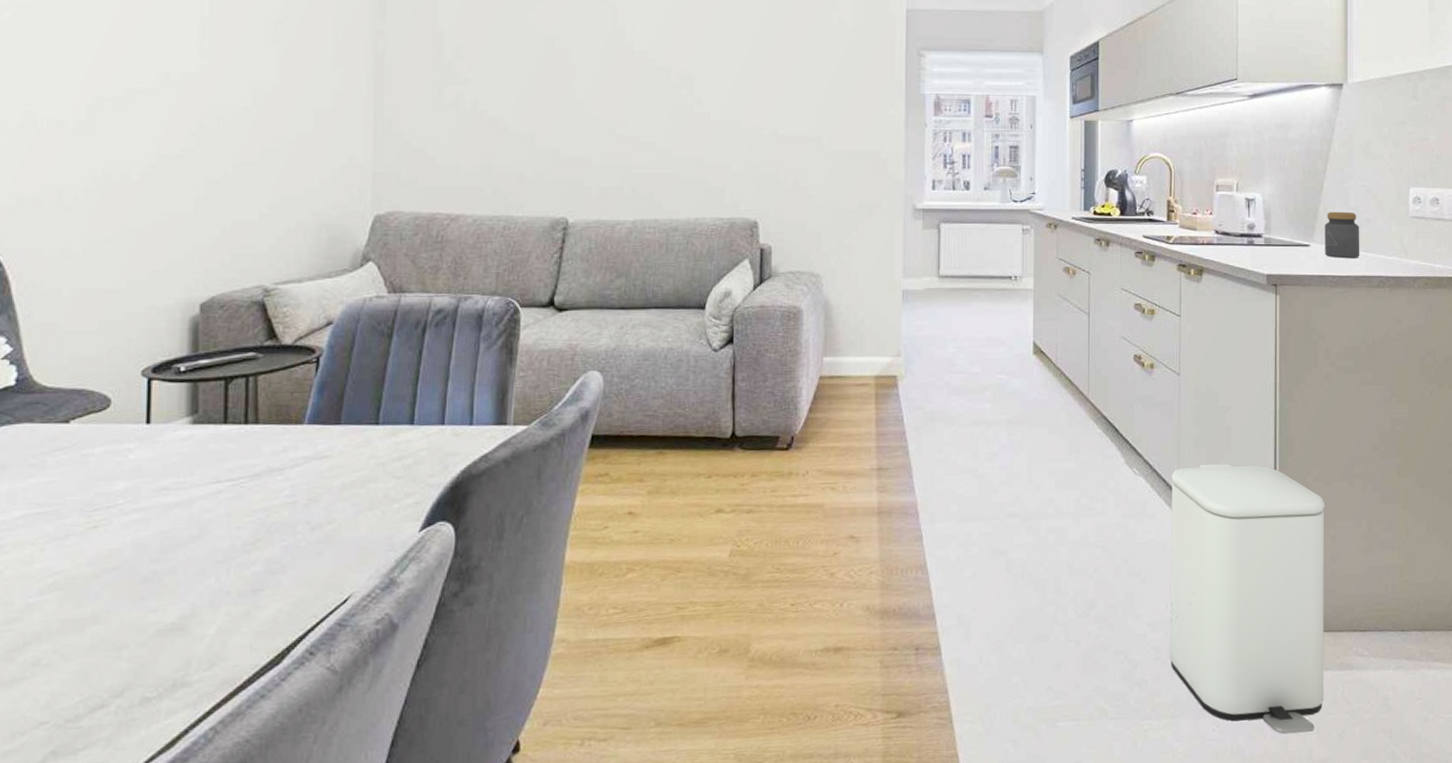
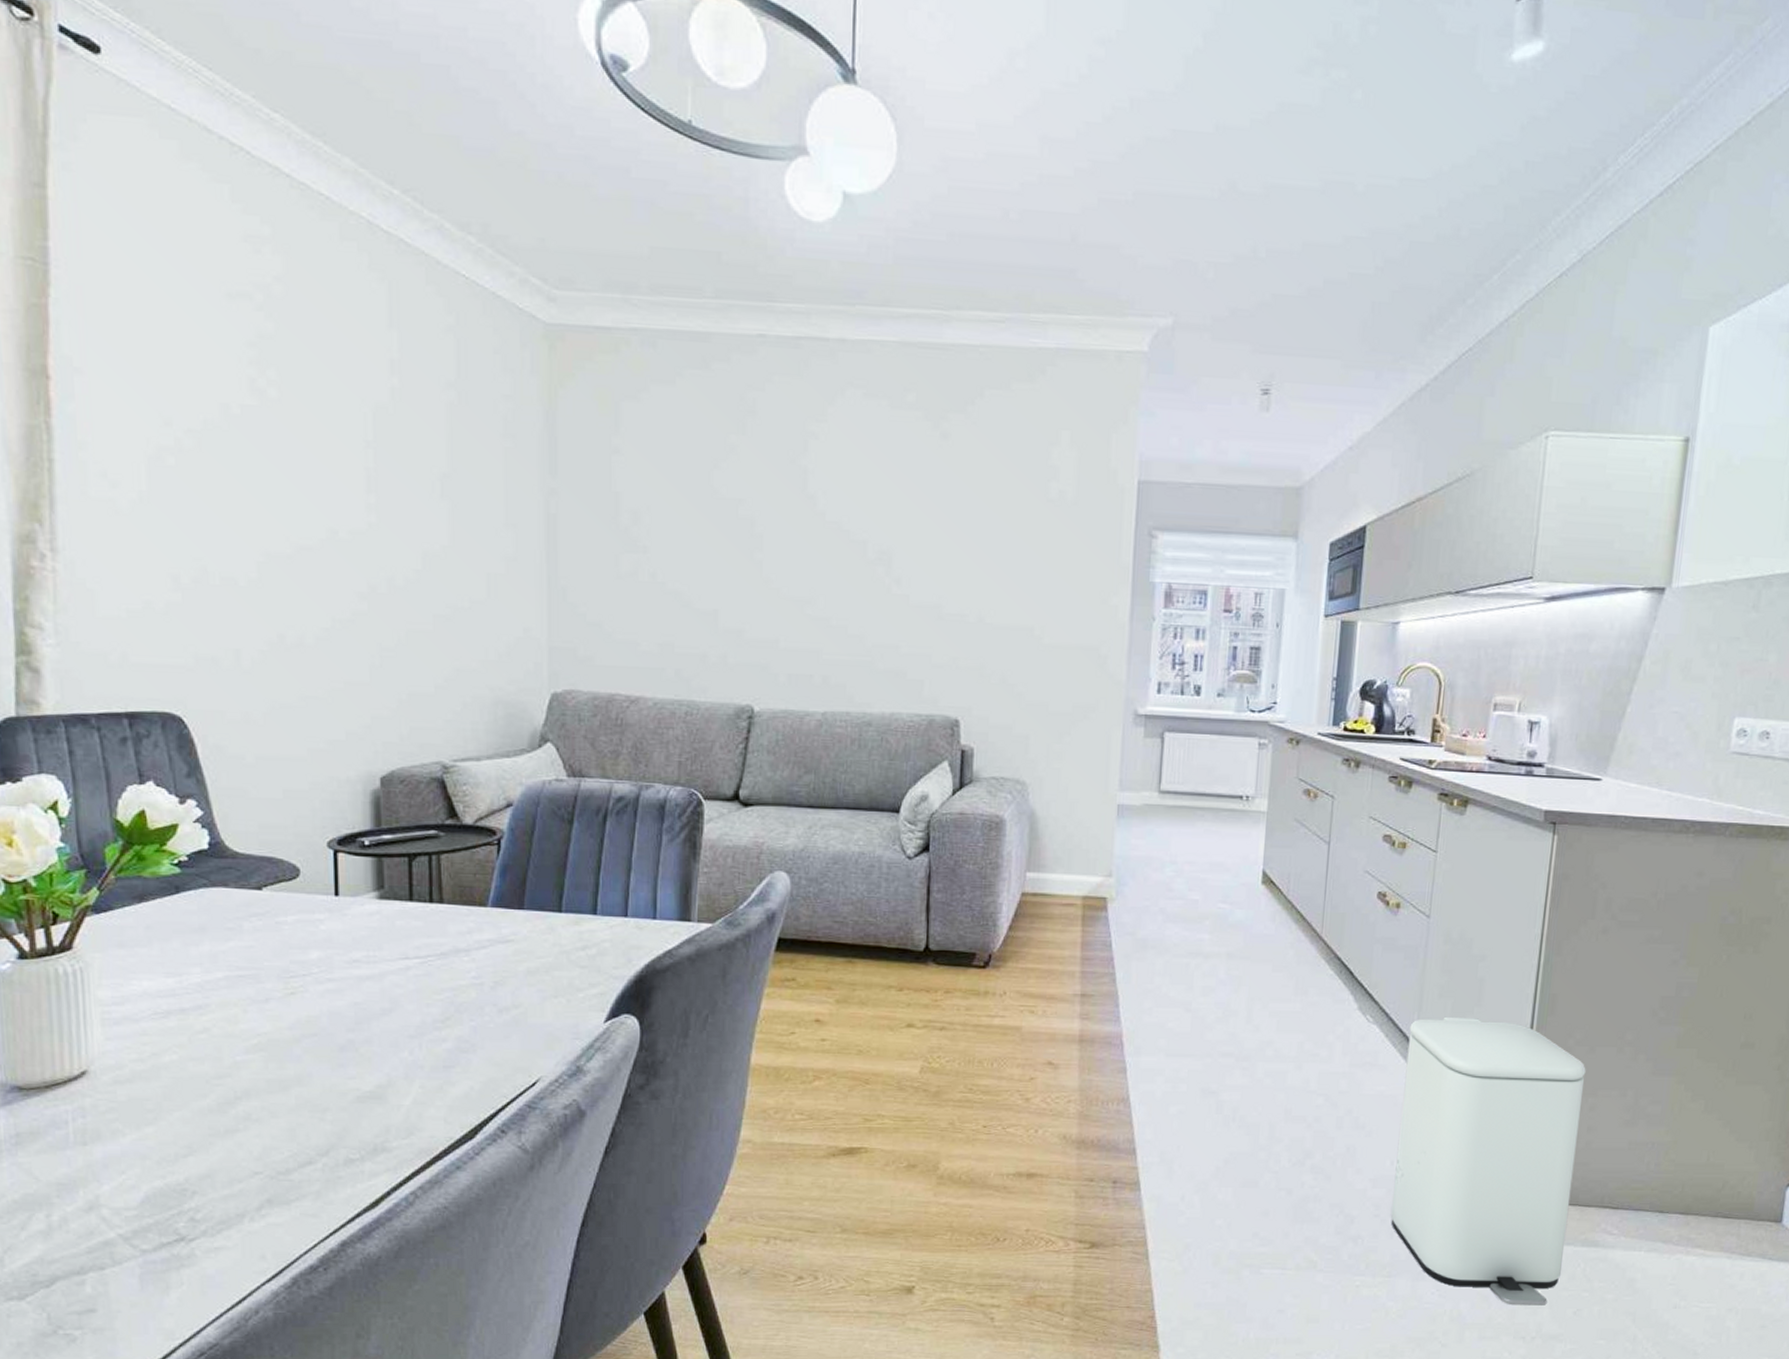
jar: present [1325,211,1360,259] -> none [1619,741,1666,798]

